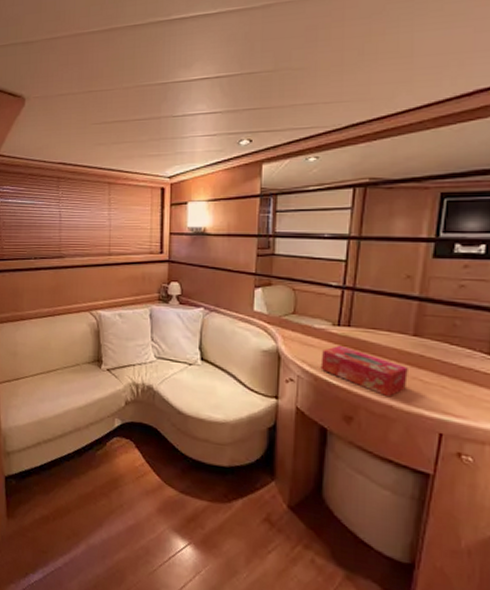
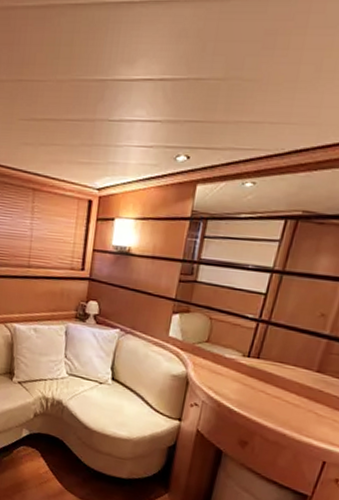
tissue box: present [320,345,408,398] -> none [225,375,306,427]

